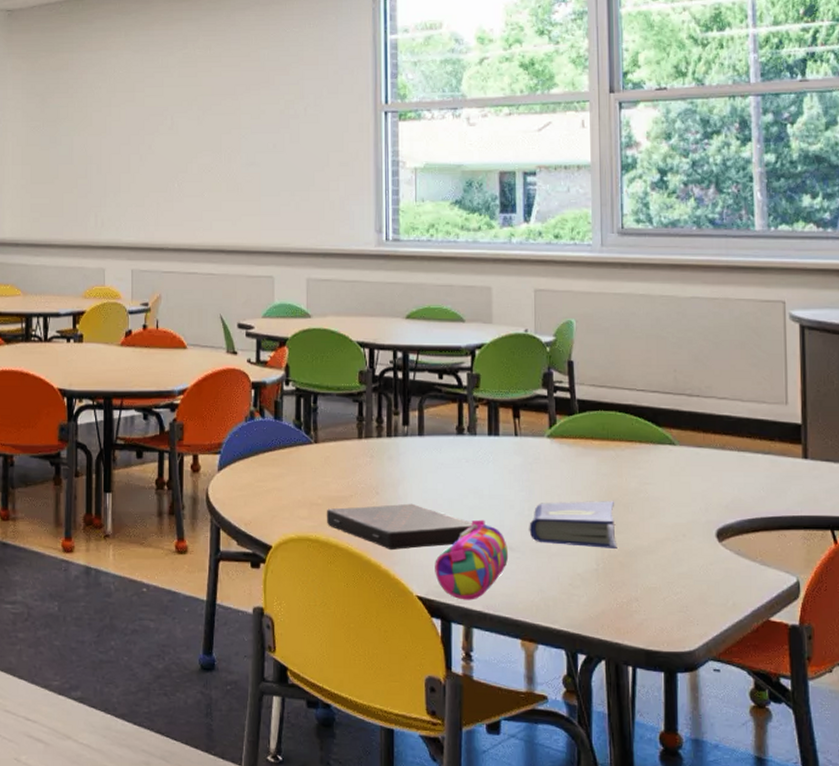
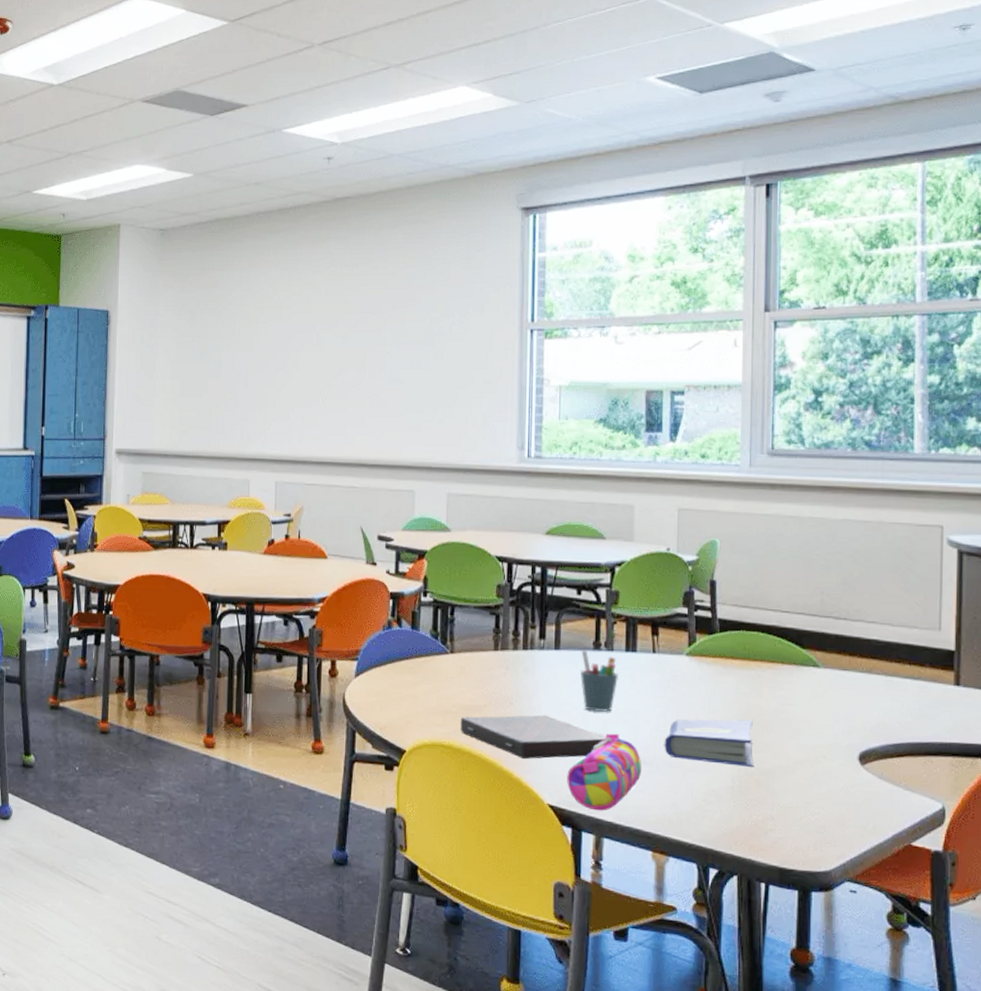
pen holder: none [445,436,482,498] -> present [580,650,618,712]

